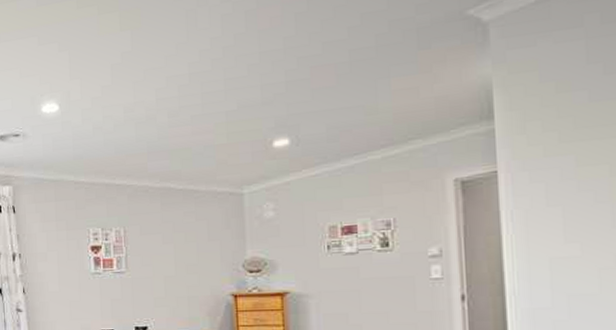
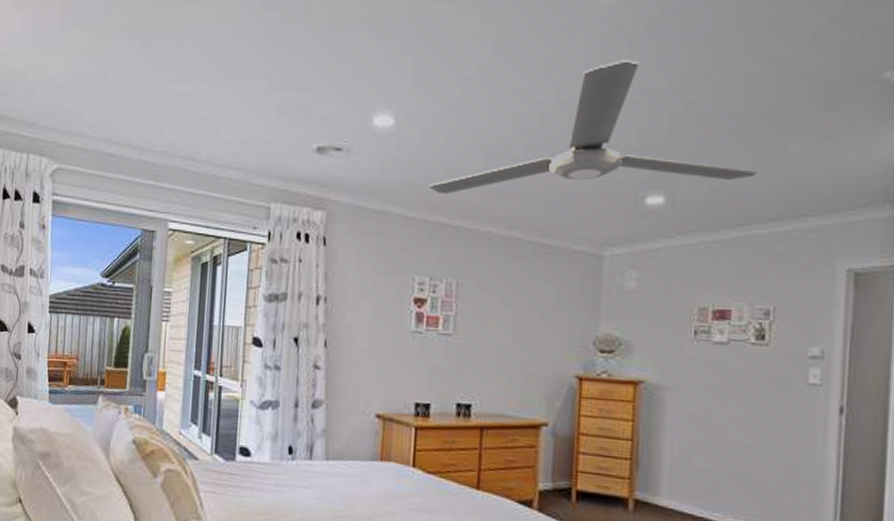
ceiling fan: none [92,30,367,161] -> present [428,59,758,195]

